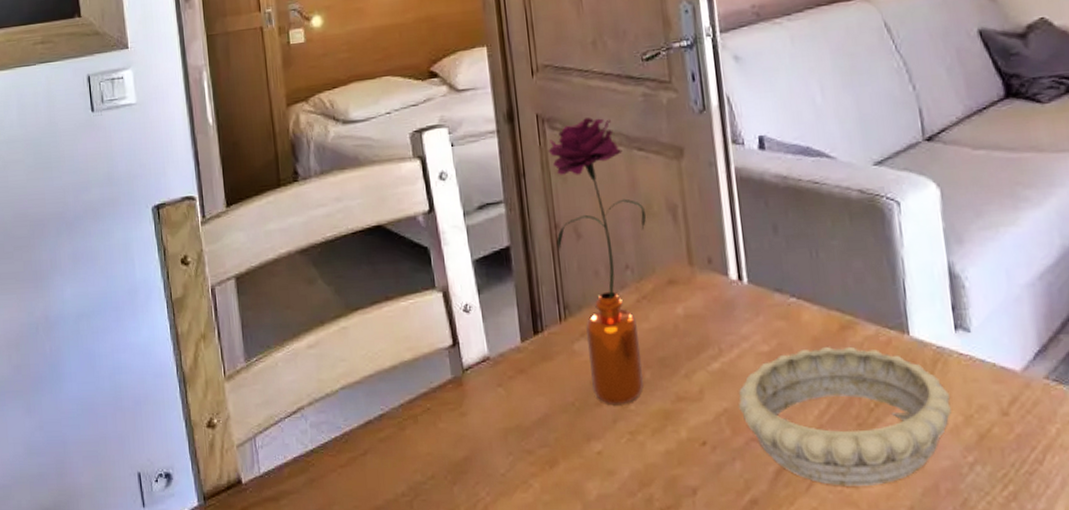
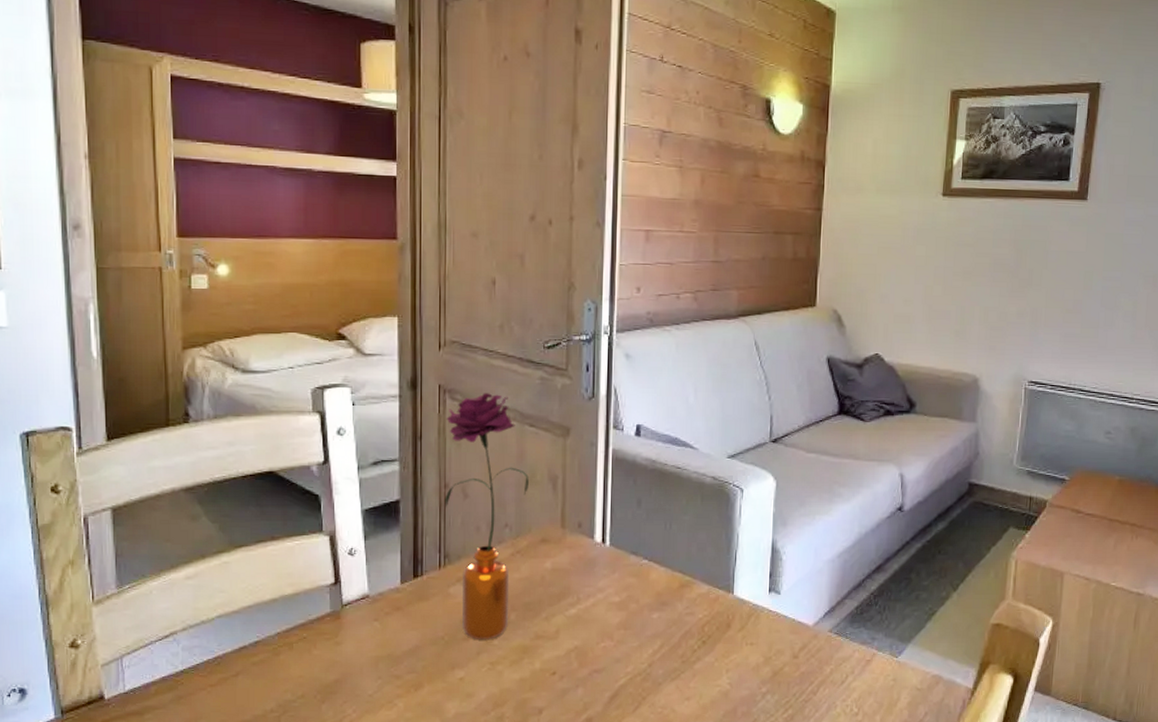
decorative bowl: present [738,346,952,486] -> none [587,600,756,709]

